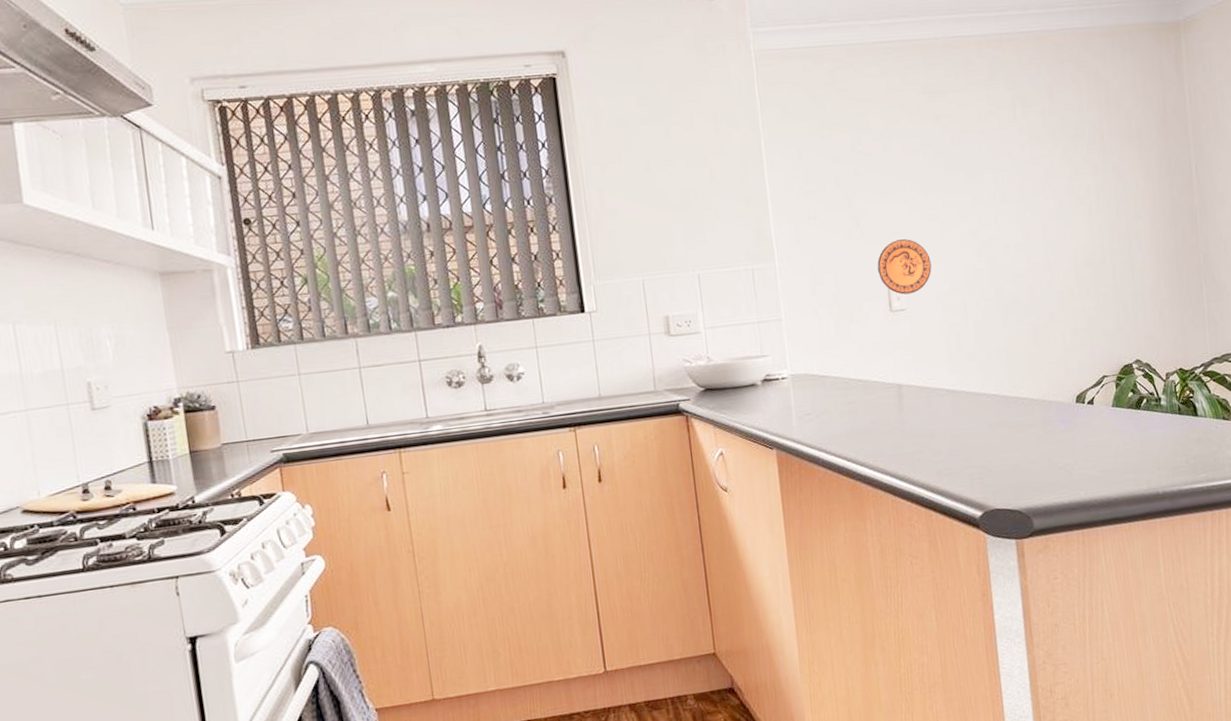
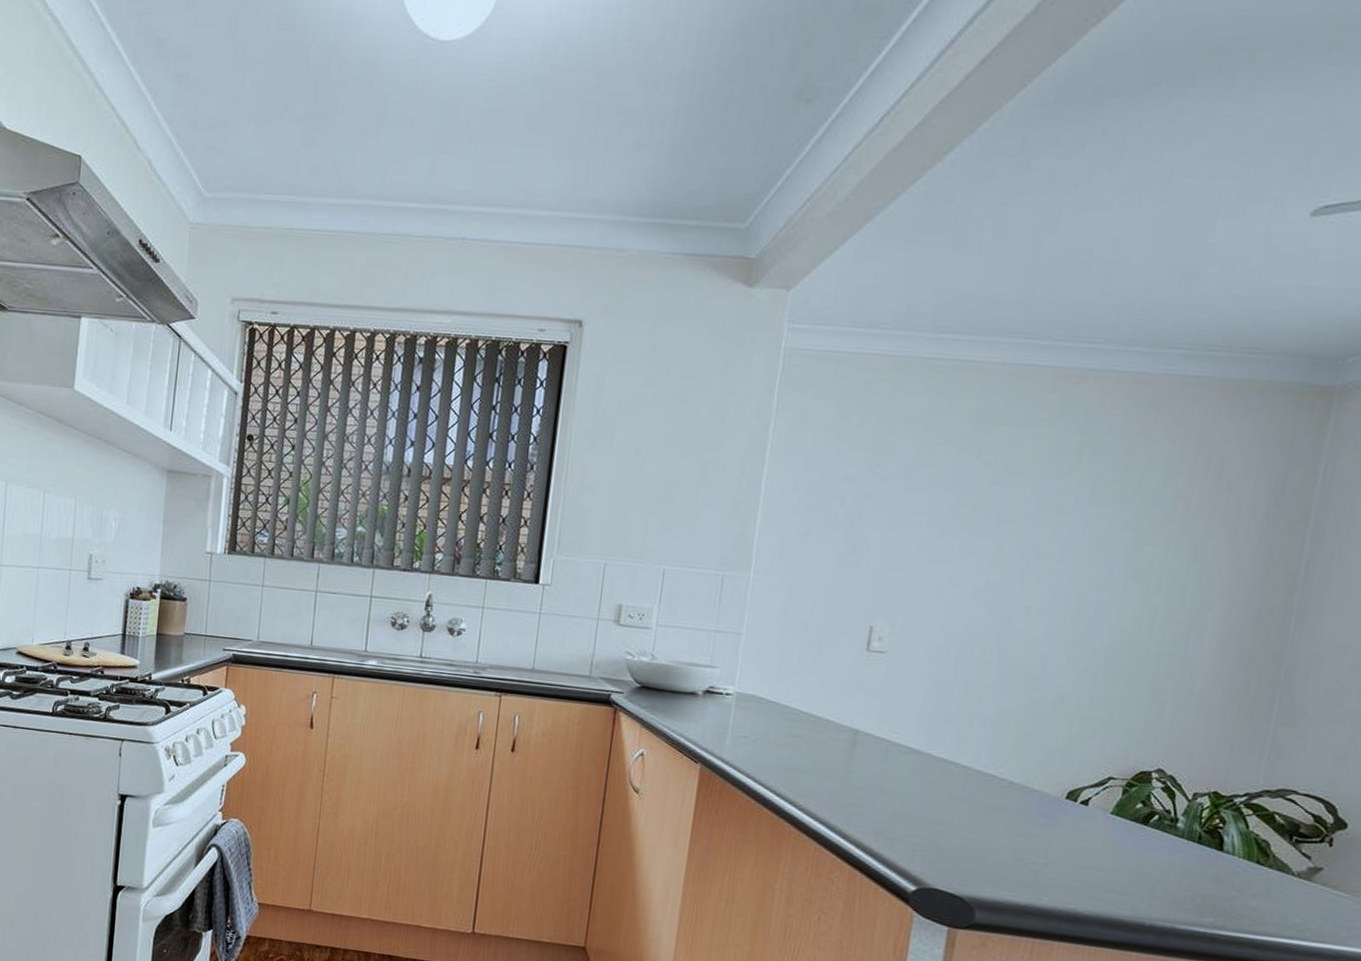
decorative plate: present [877,239,932,295] -> none [863,576,930,637]

